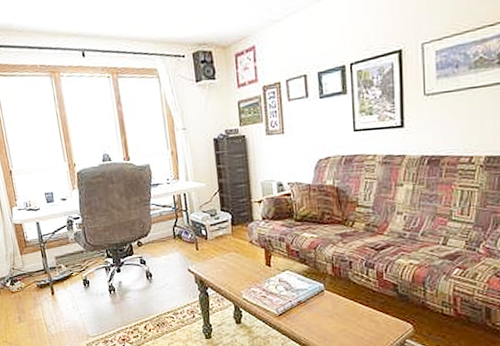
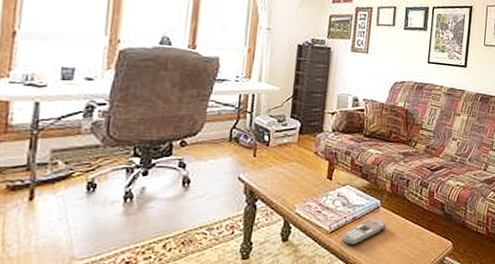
remote control: none [290,301,335,328] -> present [341,217,387,246]

